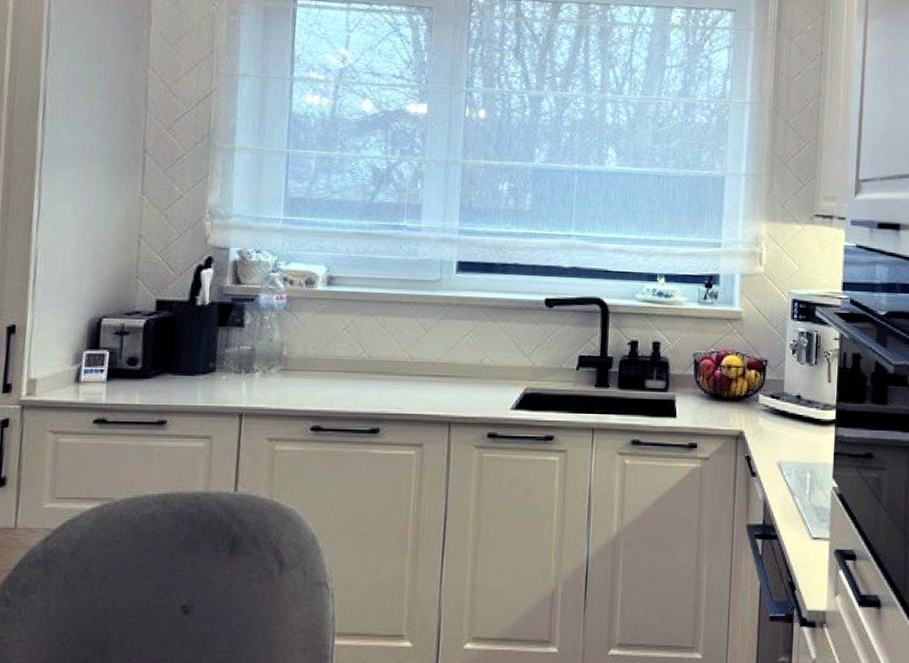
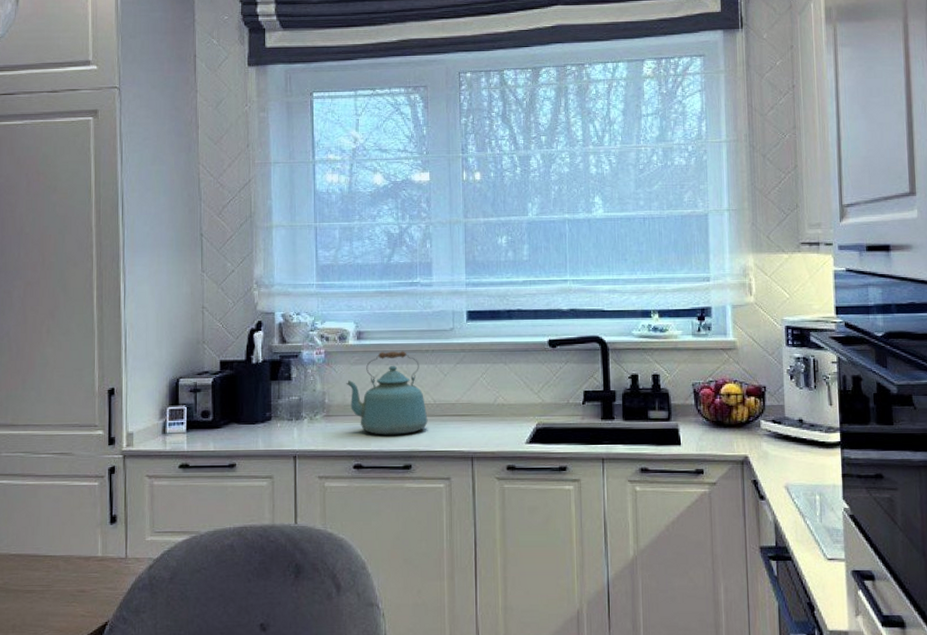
kettle: none [310,300,403,395] -> present [346,350,428,435]

